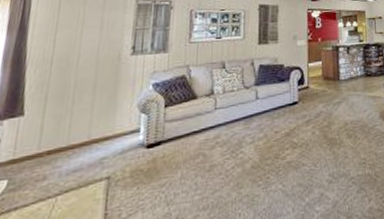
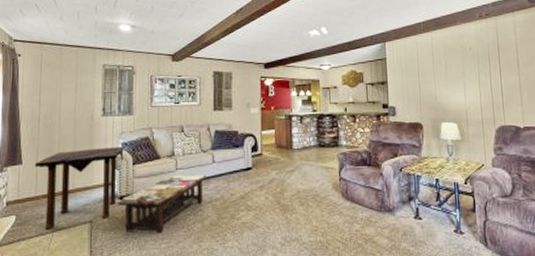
side table: none [40,87,155,194] -> present [34,146,124,230]
coffee table: none [143,112,249,187] -> present [118,174,206,234]

